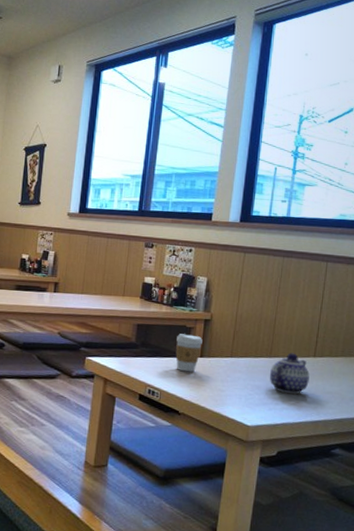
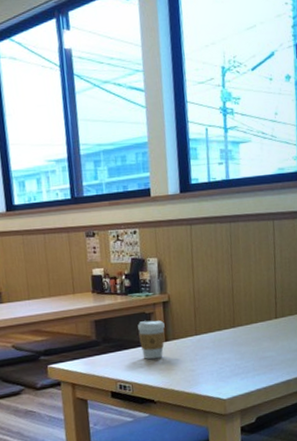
teapot: present [269,353,310,395] -> none [236,318,275,360]

